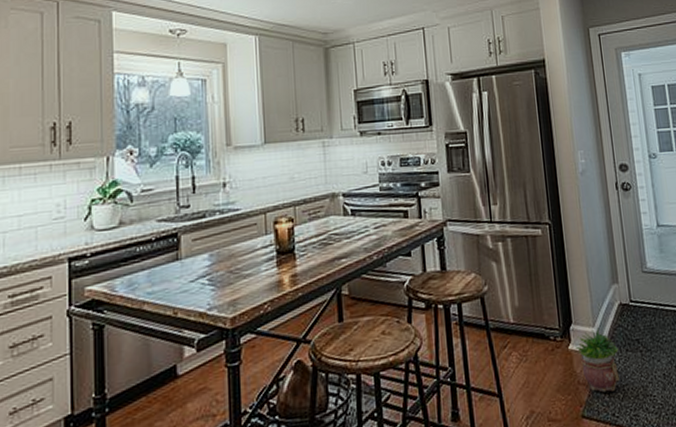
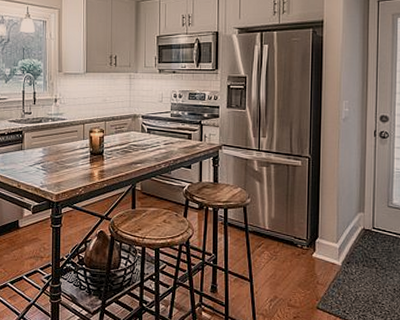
potted plant: present [575,327,619,393] -> none [318,244,356,294]

